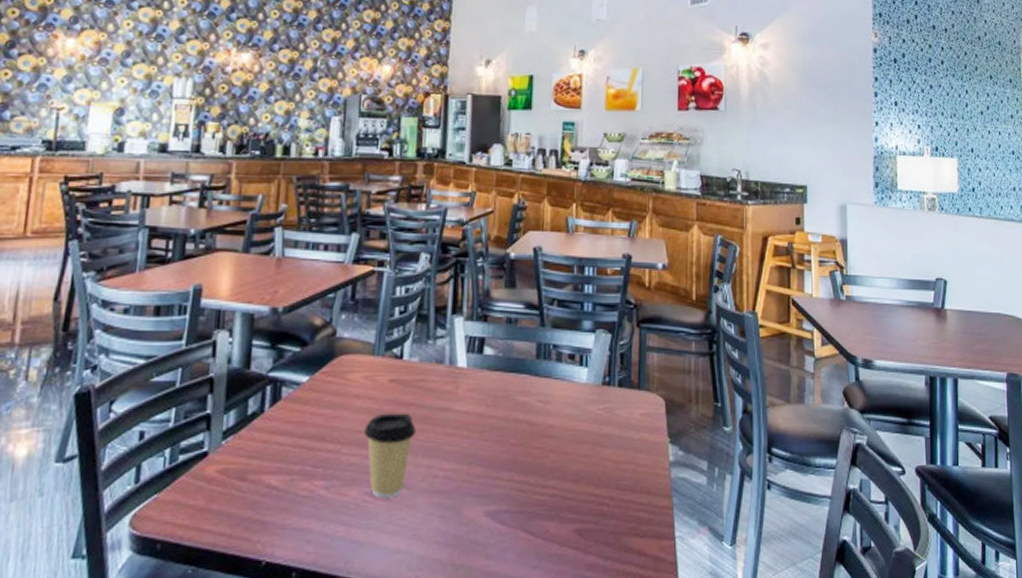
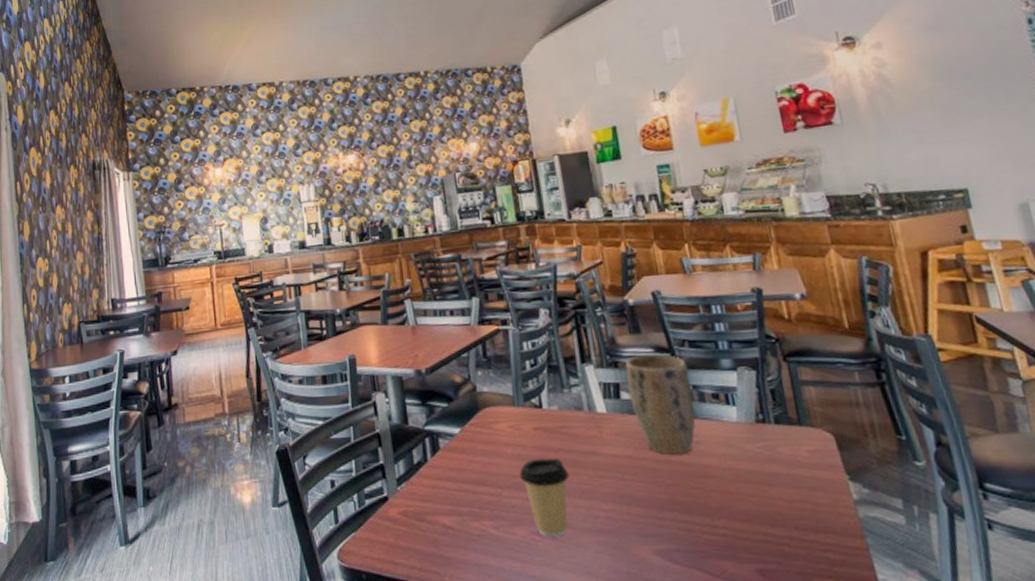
plant pot: none [492,310,552,413] -> present [625,354,696,455]

